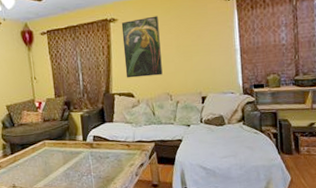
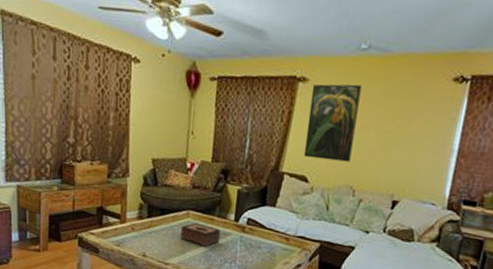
tissue box: none [41,149,75,168] -> present [181,222,221,247]

